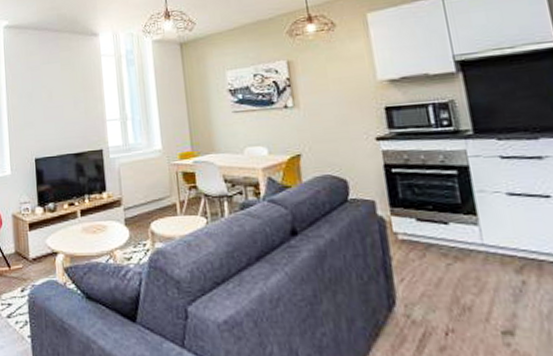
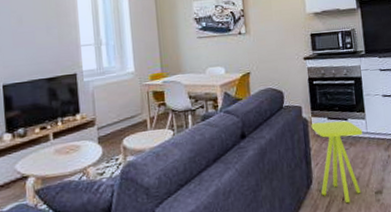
side table: none [390,224,476,341] -> present [311,120,362,203]

